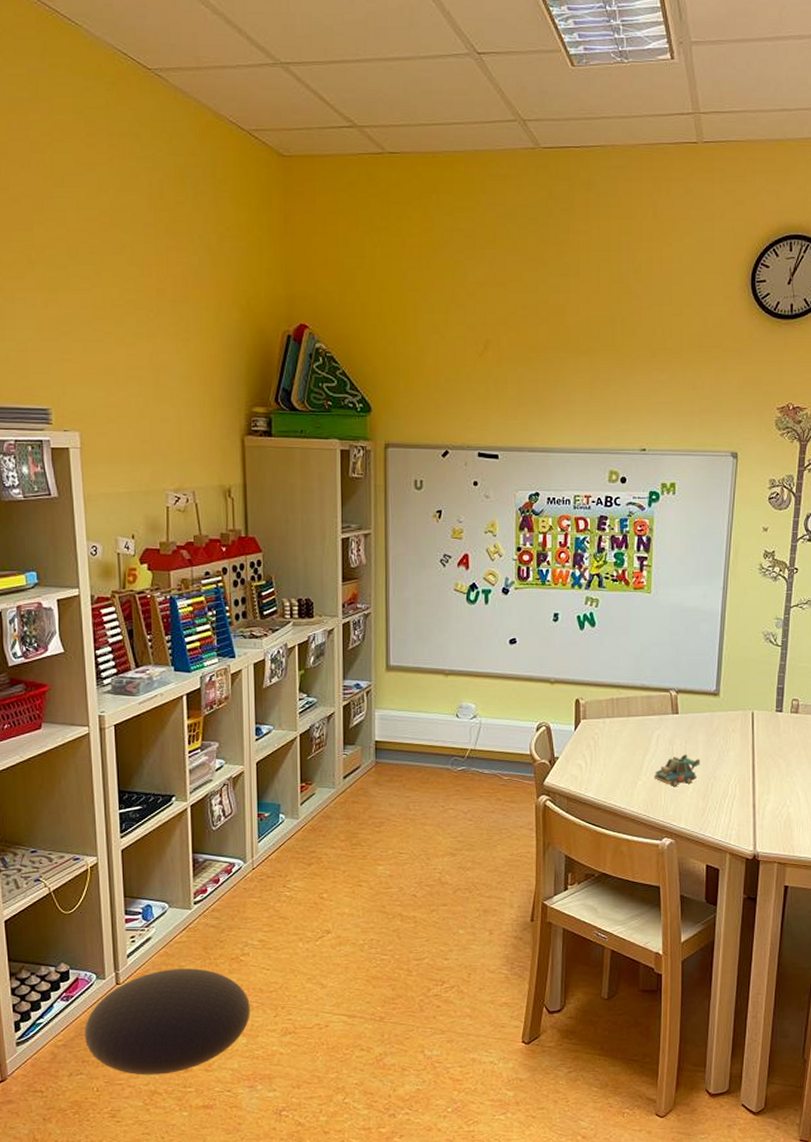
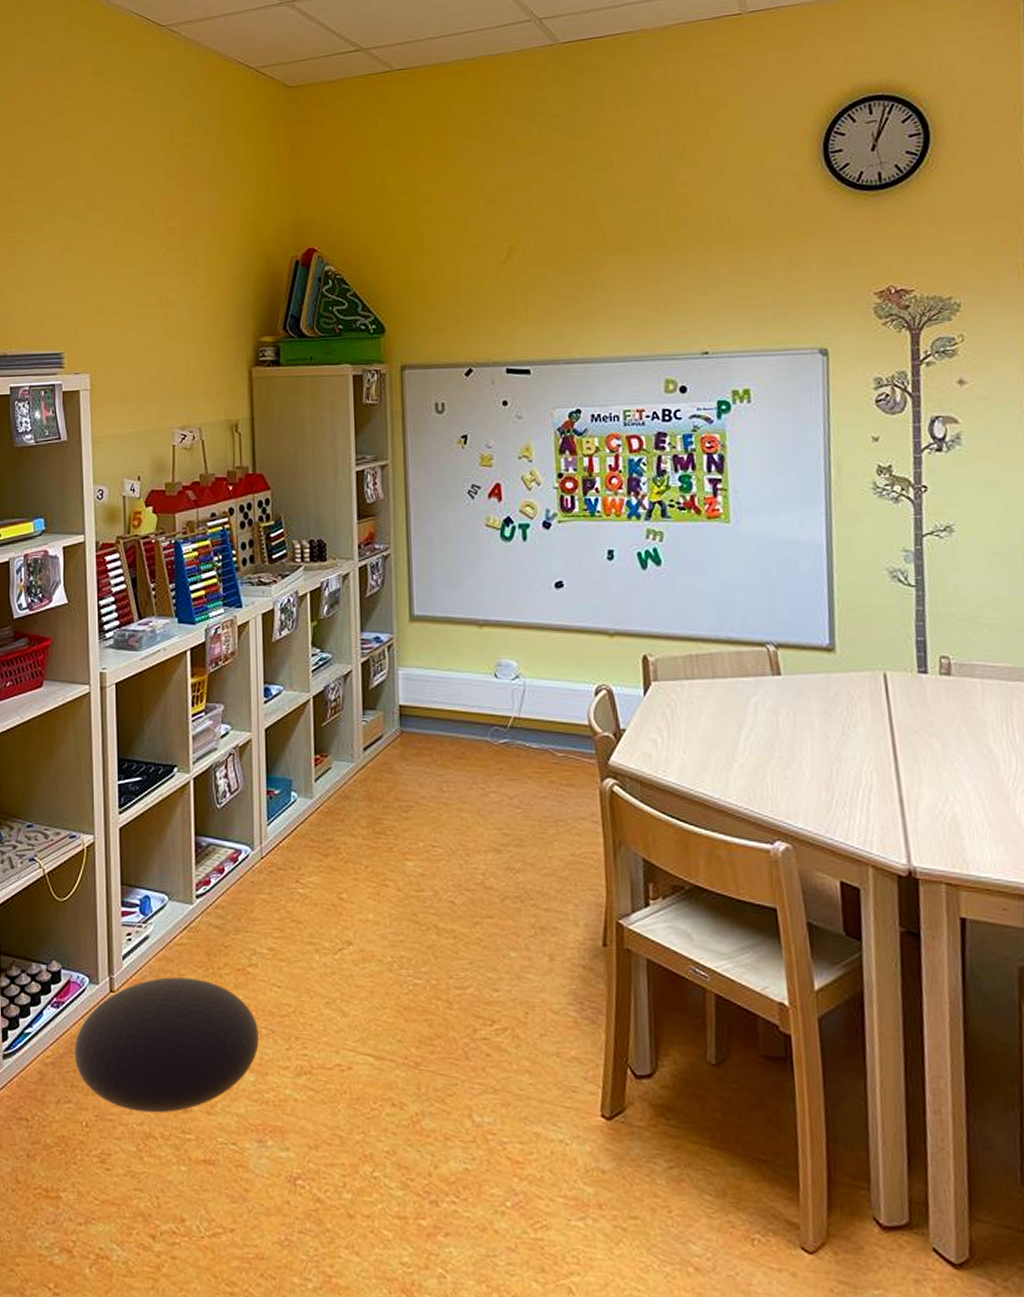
toy car: present [654,754,700,787] -> none [754,728,818,773]

